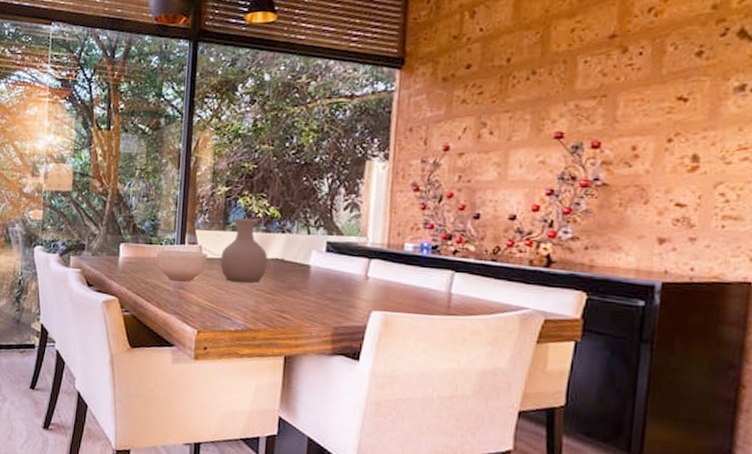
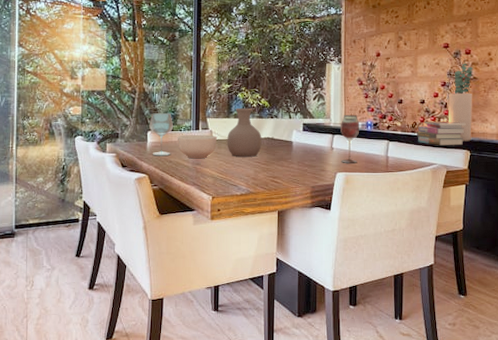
wine glass: none [122,221,152,276] -> present [149,113,173,156]
wineglass: none [379,231,411,300] -> present [341,114,360,163]
books: none [498,245,583,284] -> present [416,121,466,146]
vase: none [552,156,604,279] -> present [448,59,473,142]

